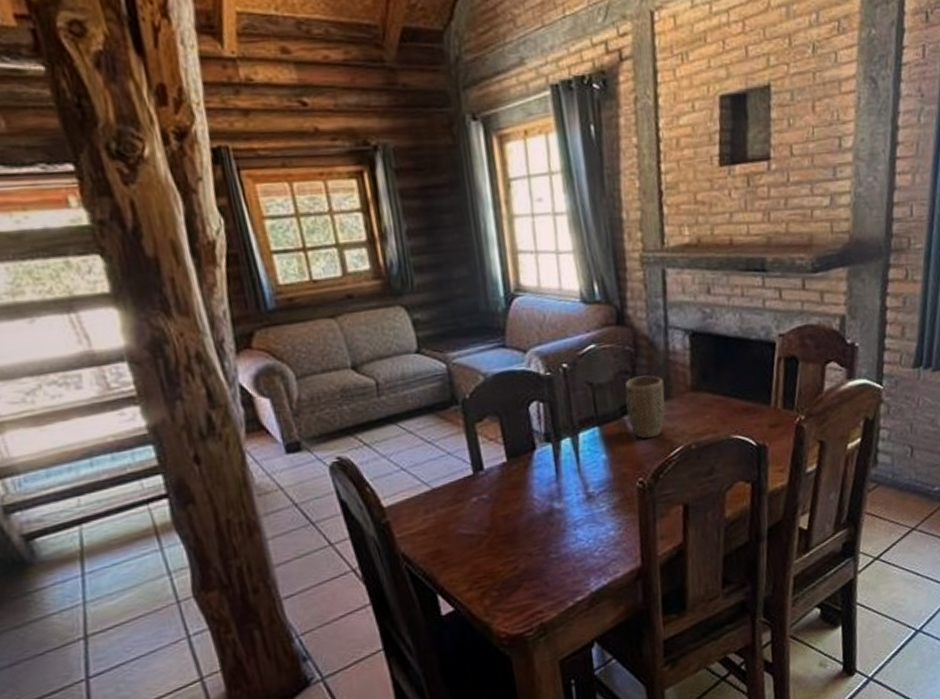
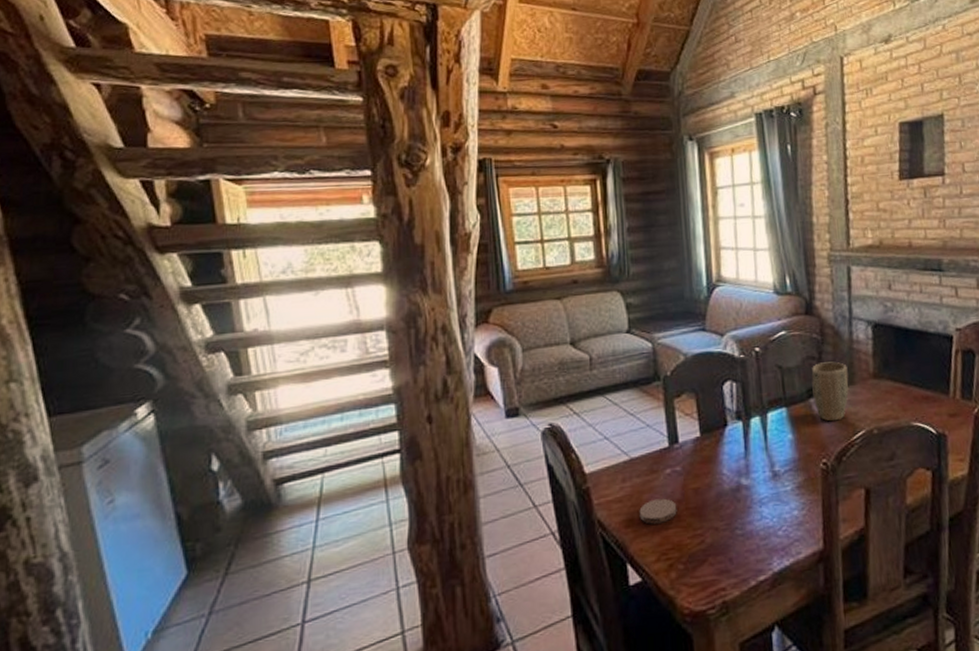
coaster: none [446,527,487,554] -> present [639,498,677,524]

